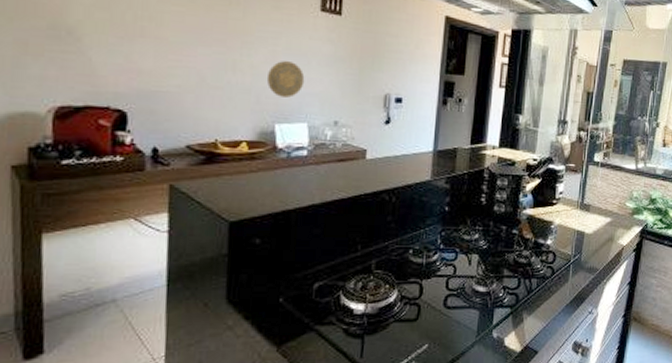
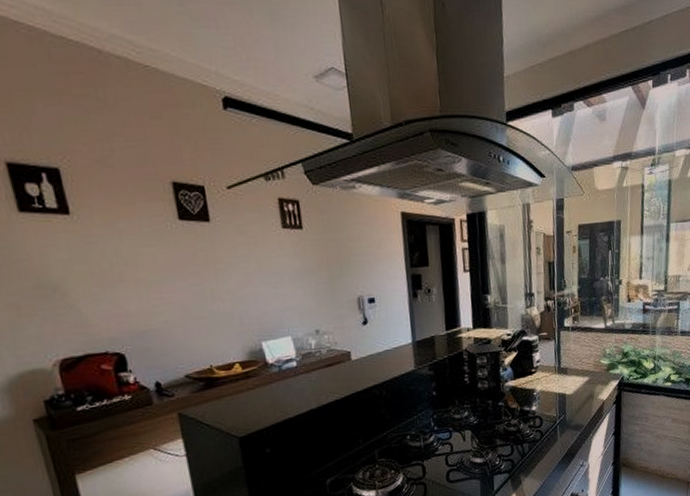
decorative plate: present [266,61,305,98] -> none [244,281,281,316]

